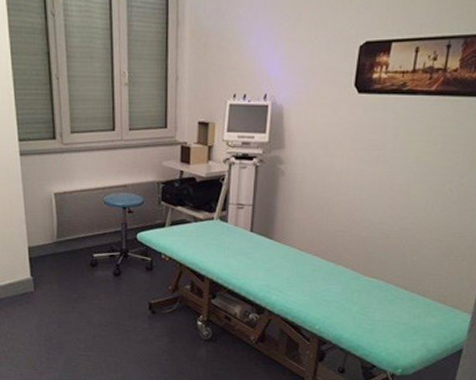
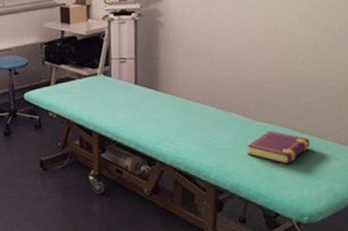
book: none [351,285,412,319] -> present [247,130,311,165]

